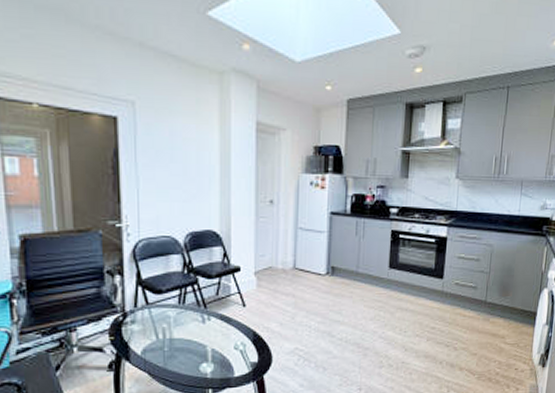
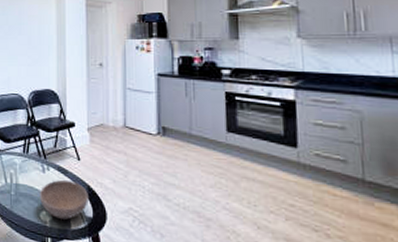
bowl: none [198,328,255,369] -> present [39,179,90,220]

